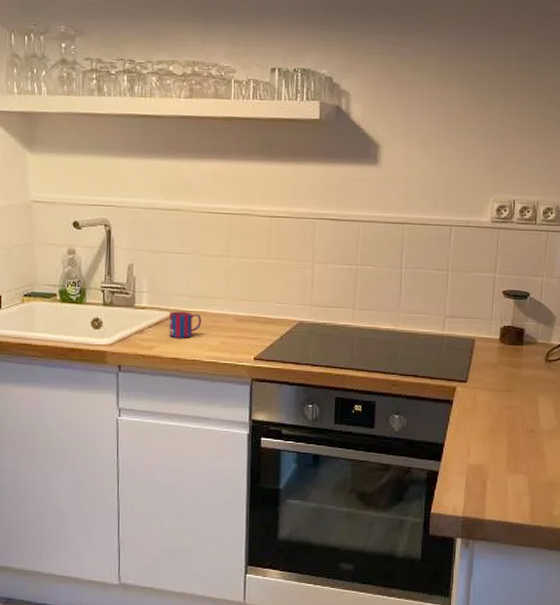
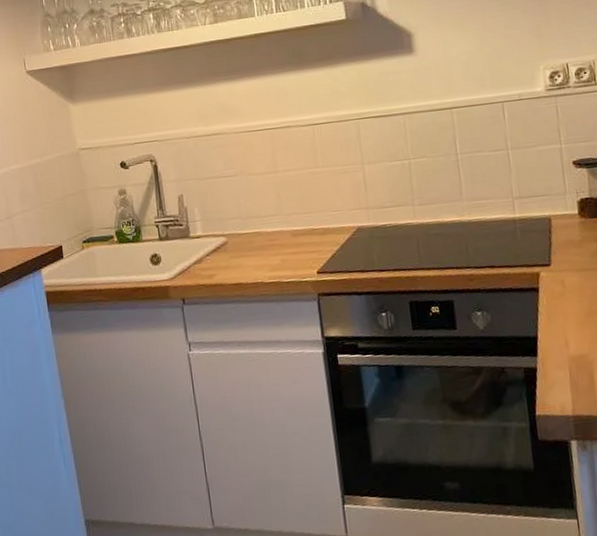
mug: present [169,311,202,338] -> none [225,234,259,263]

